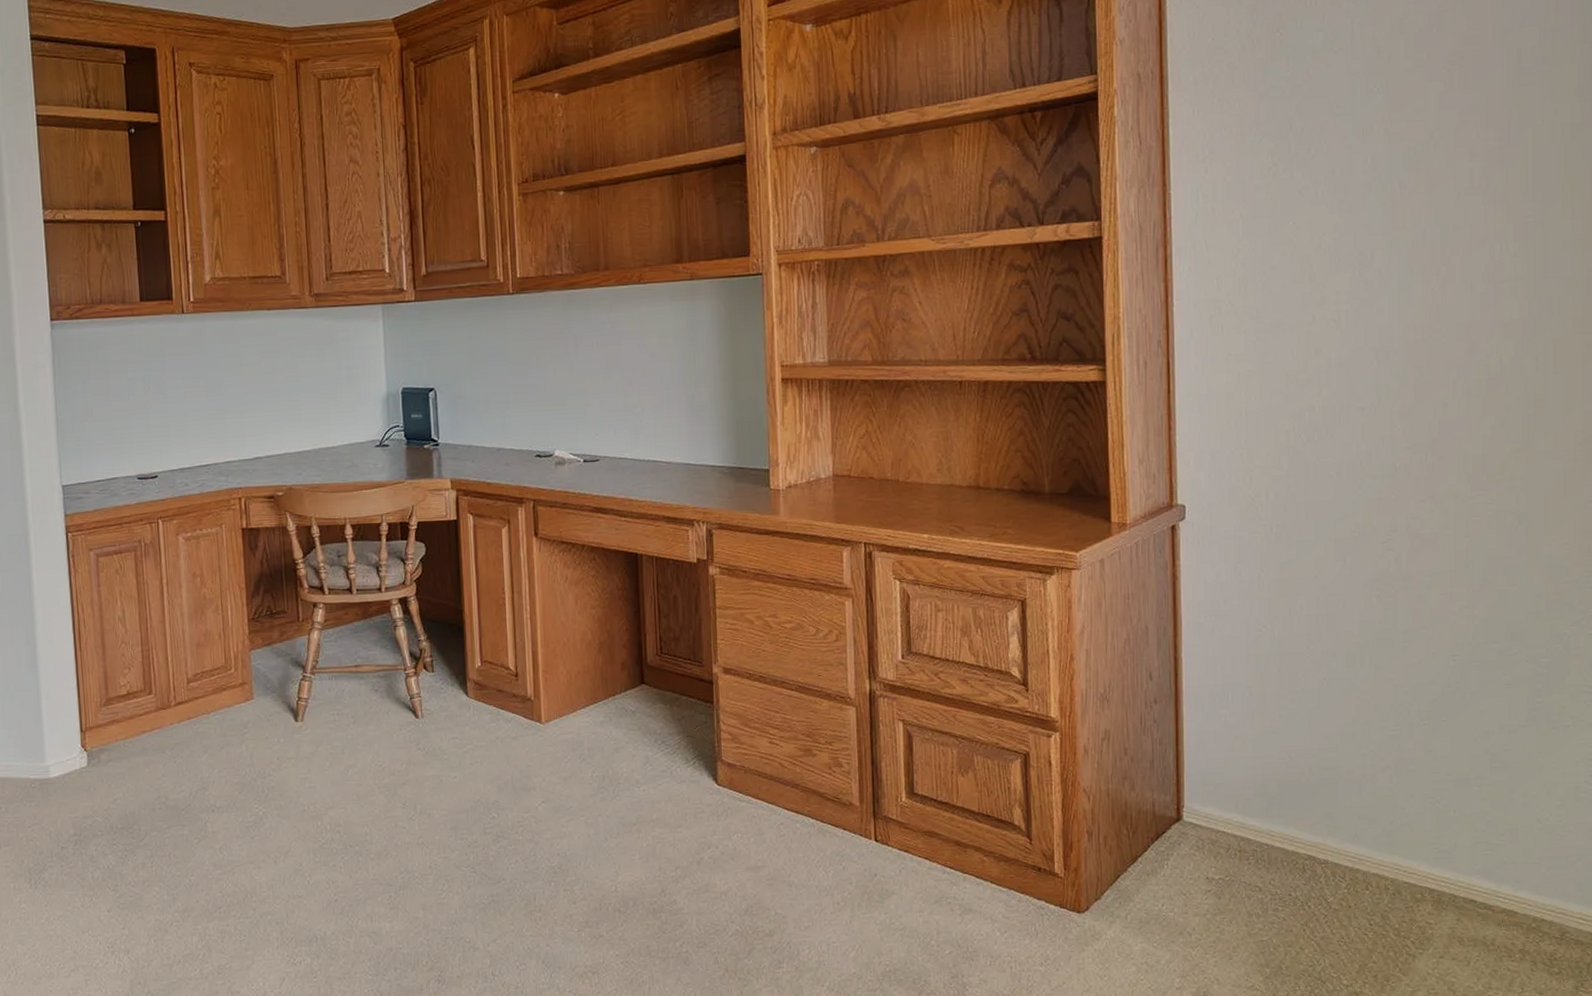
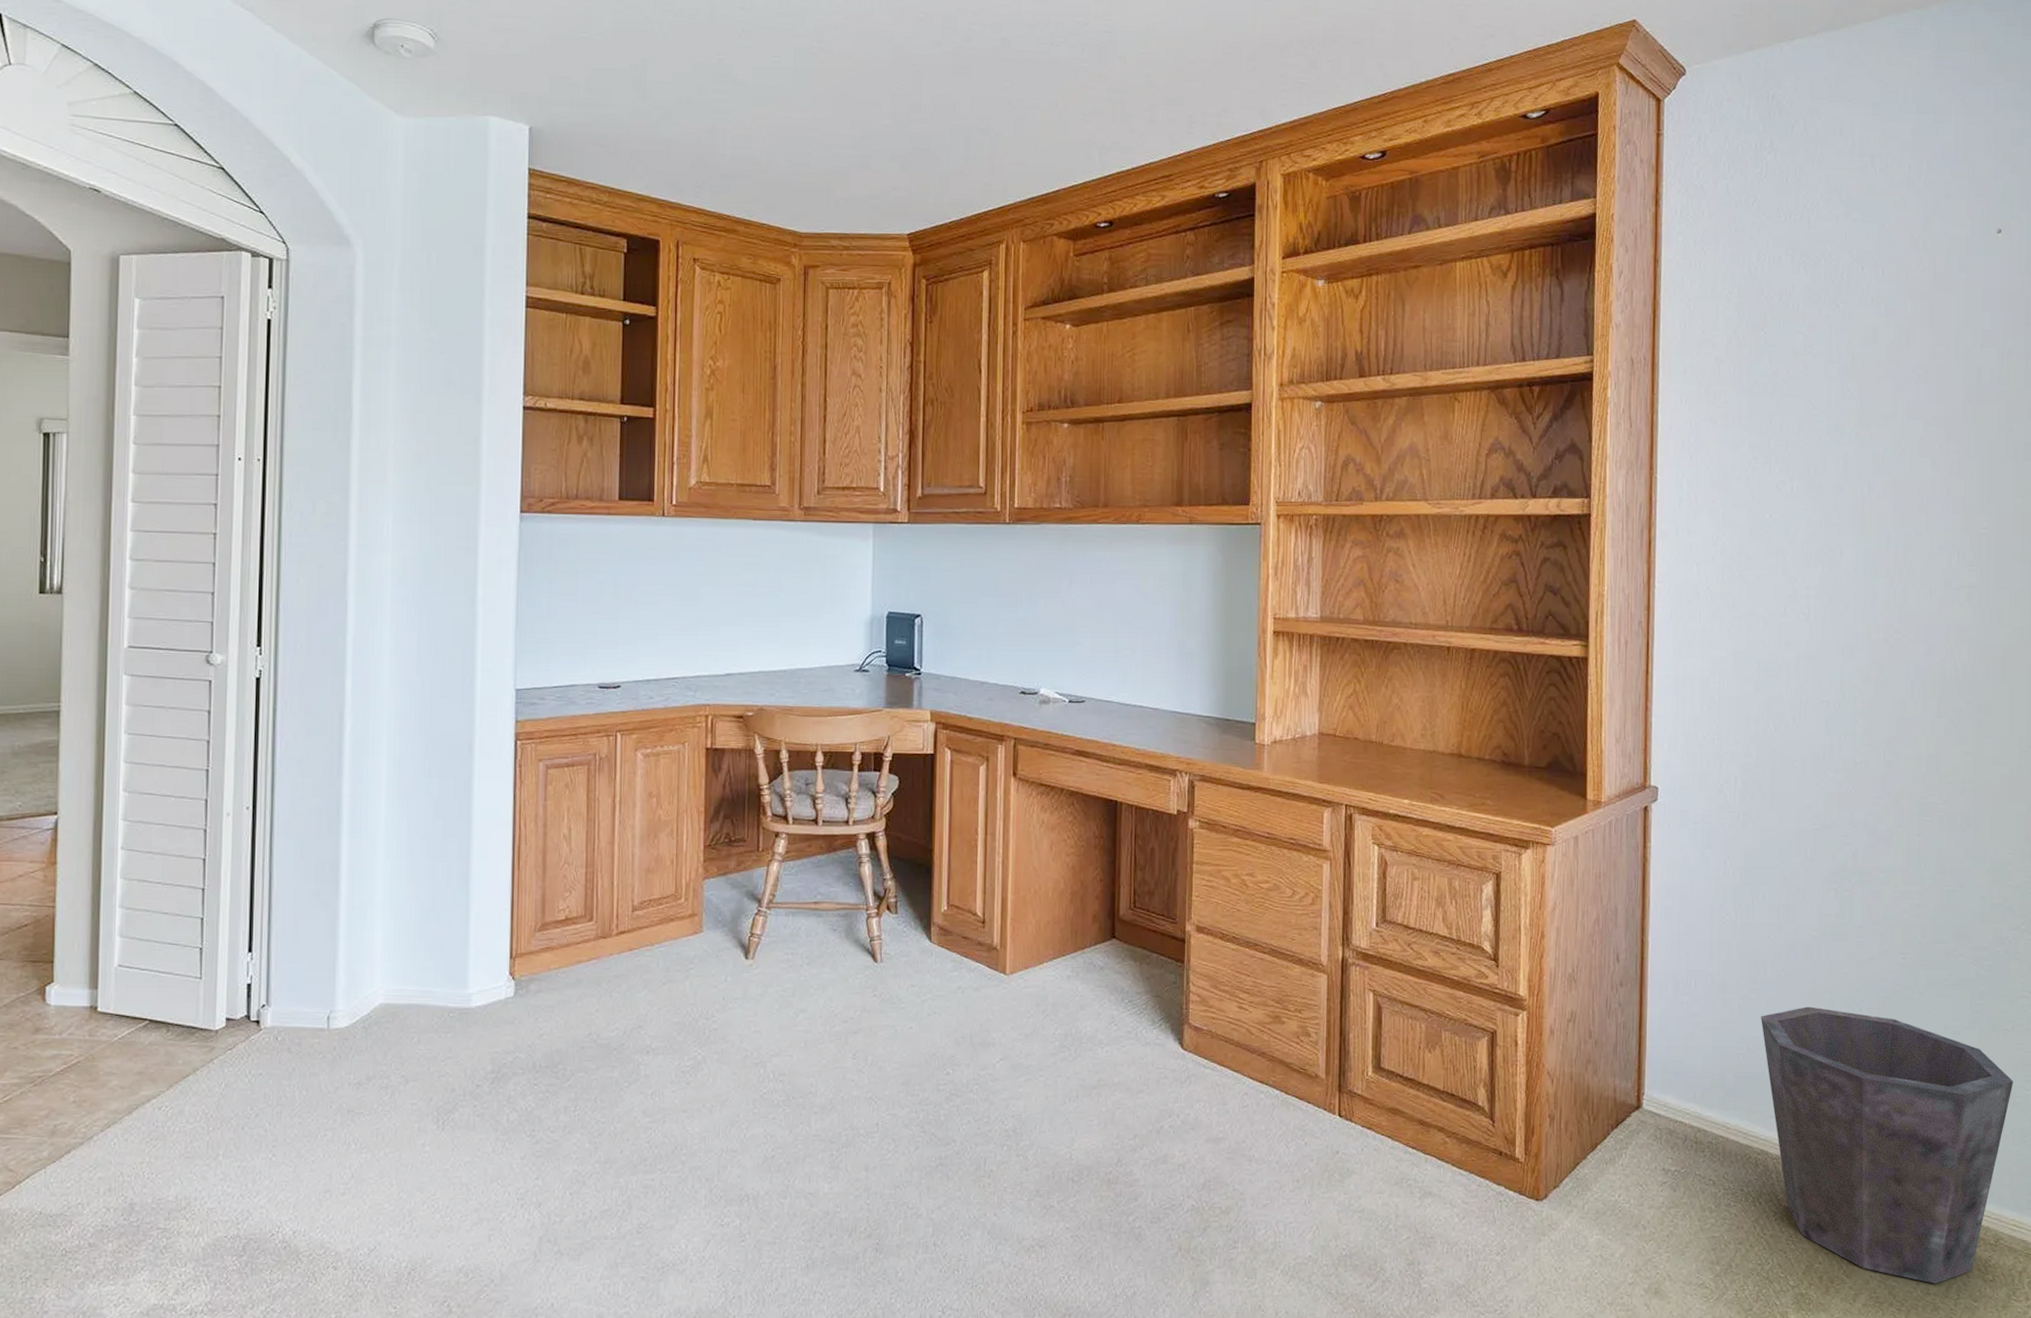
waste bin: none [1303,713,1576,979] -> present [1761,1006,2014,1284]

